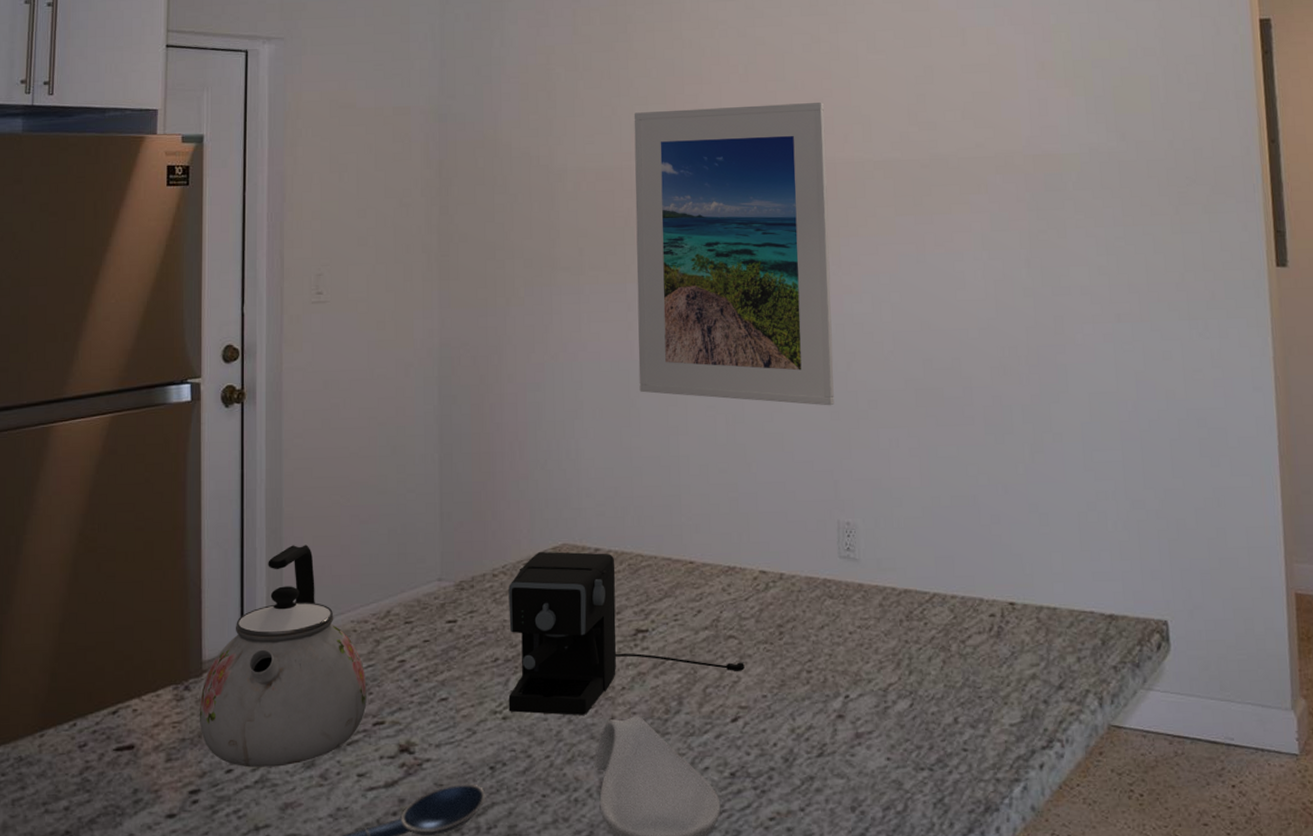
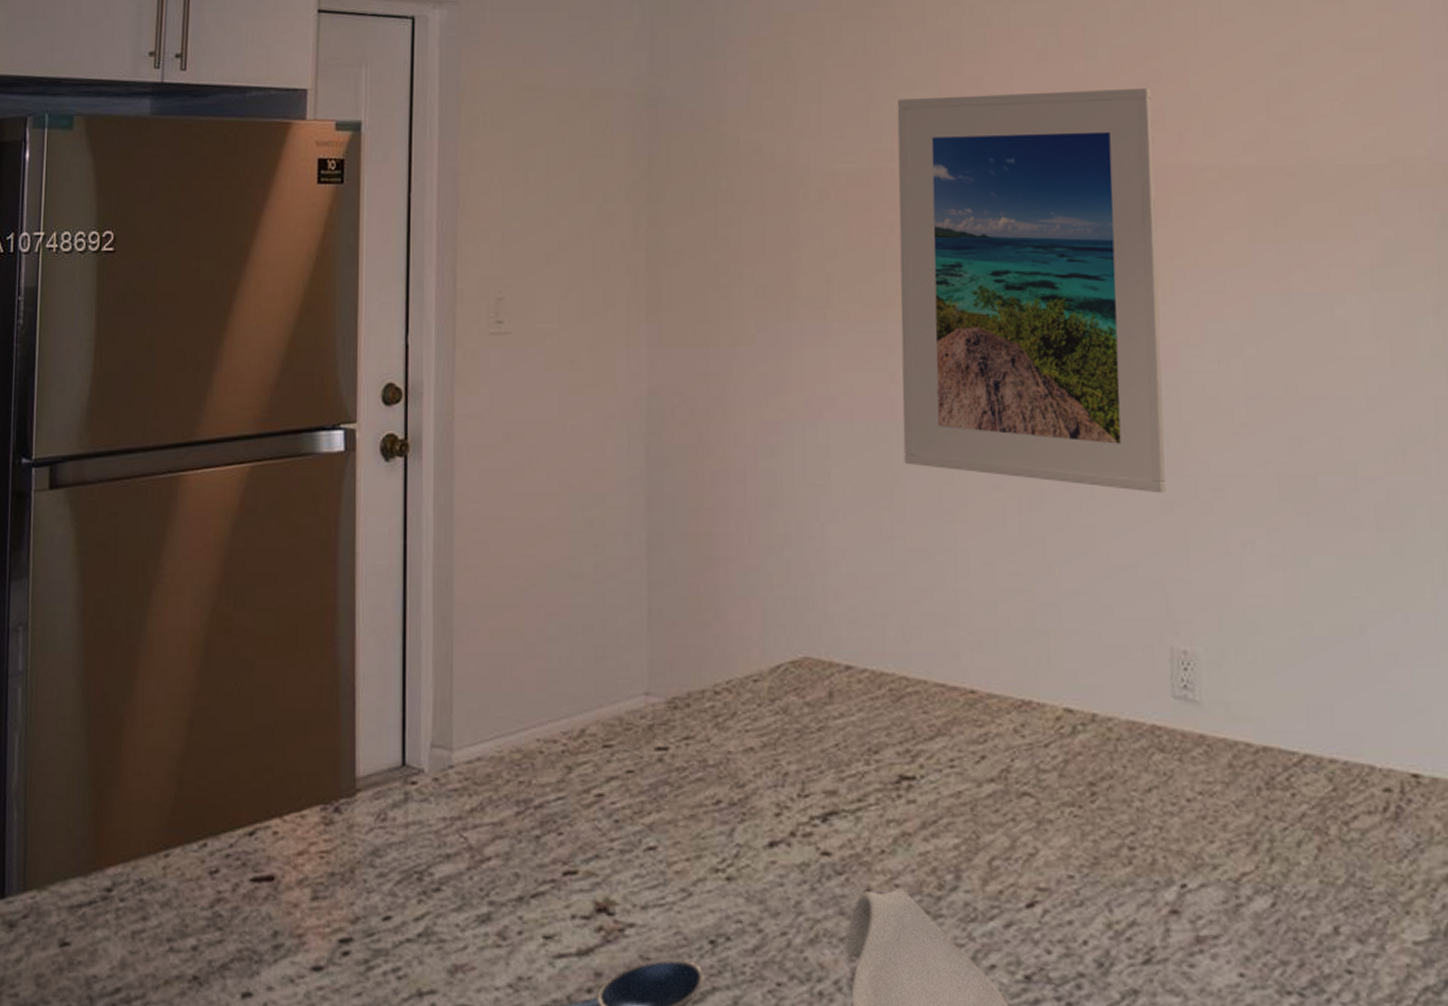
kettle: present [199,545,367,768] -> none [351,638,555,918]
coffee maker: present [508,552,745,715] -> none [733,666,1044,883]

